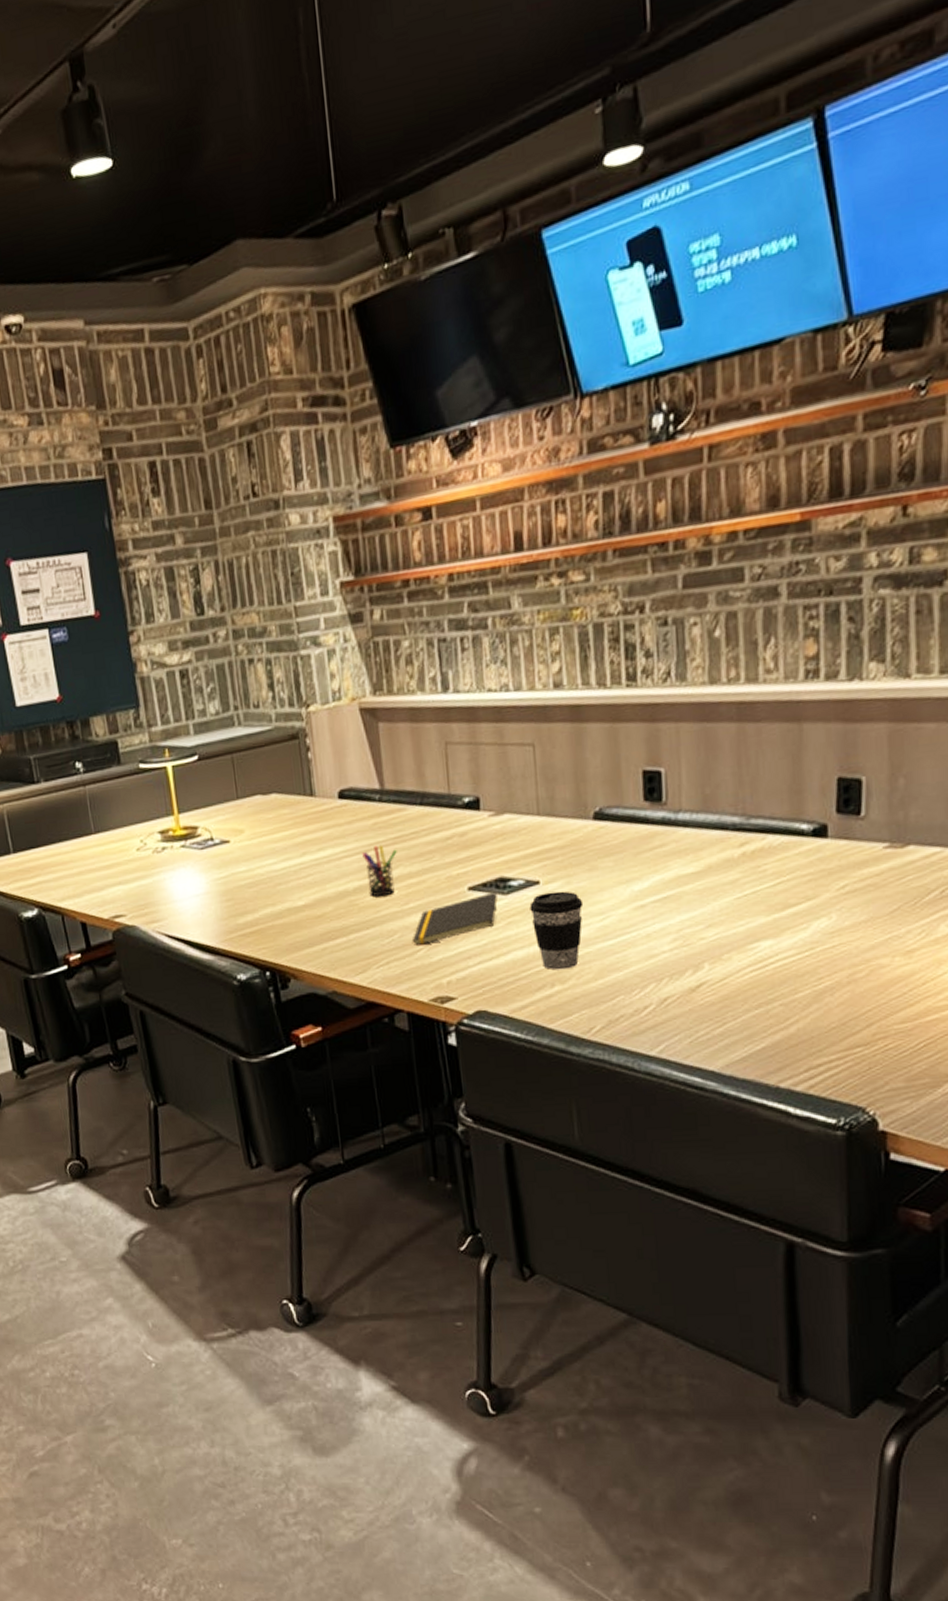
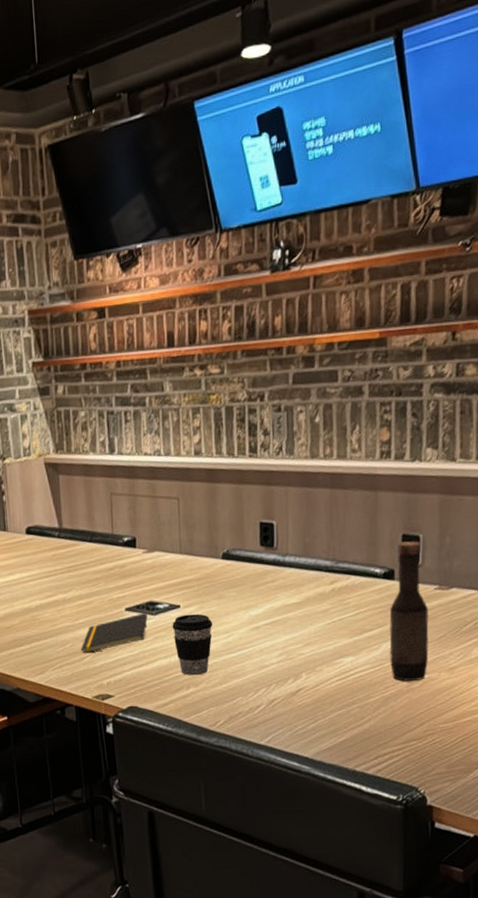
pen holder: present [362,845,397,897] -> none [43,572,71,614]
bottle: none [821,785,877,970] -> present [389,541,429,681]

